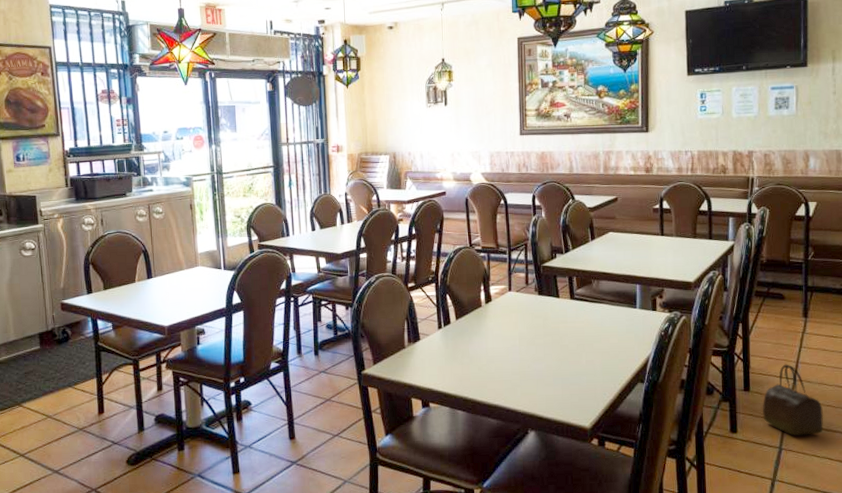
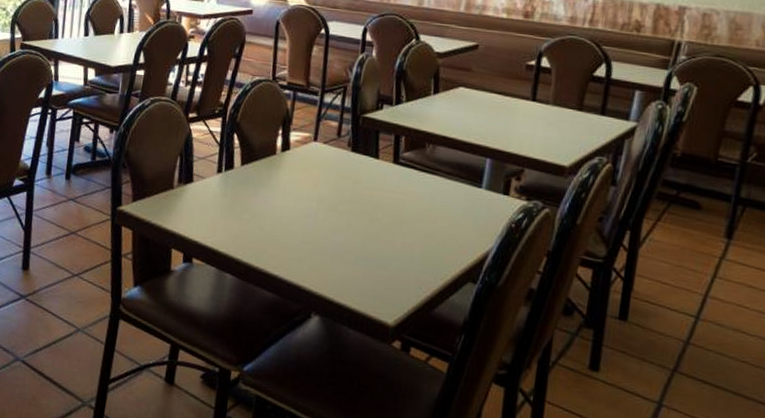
handbag: present [763,364,824,436] -> none [640,295,735,396]

